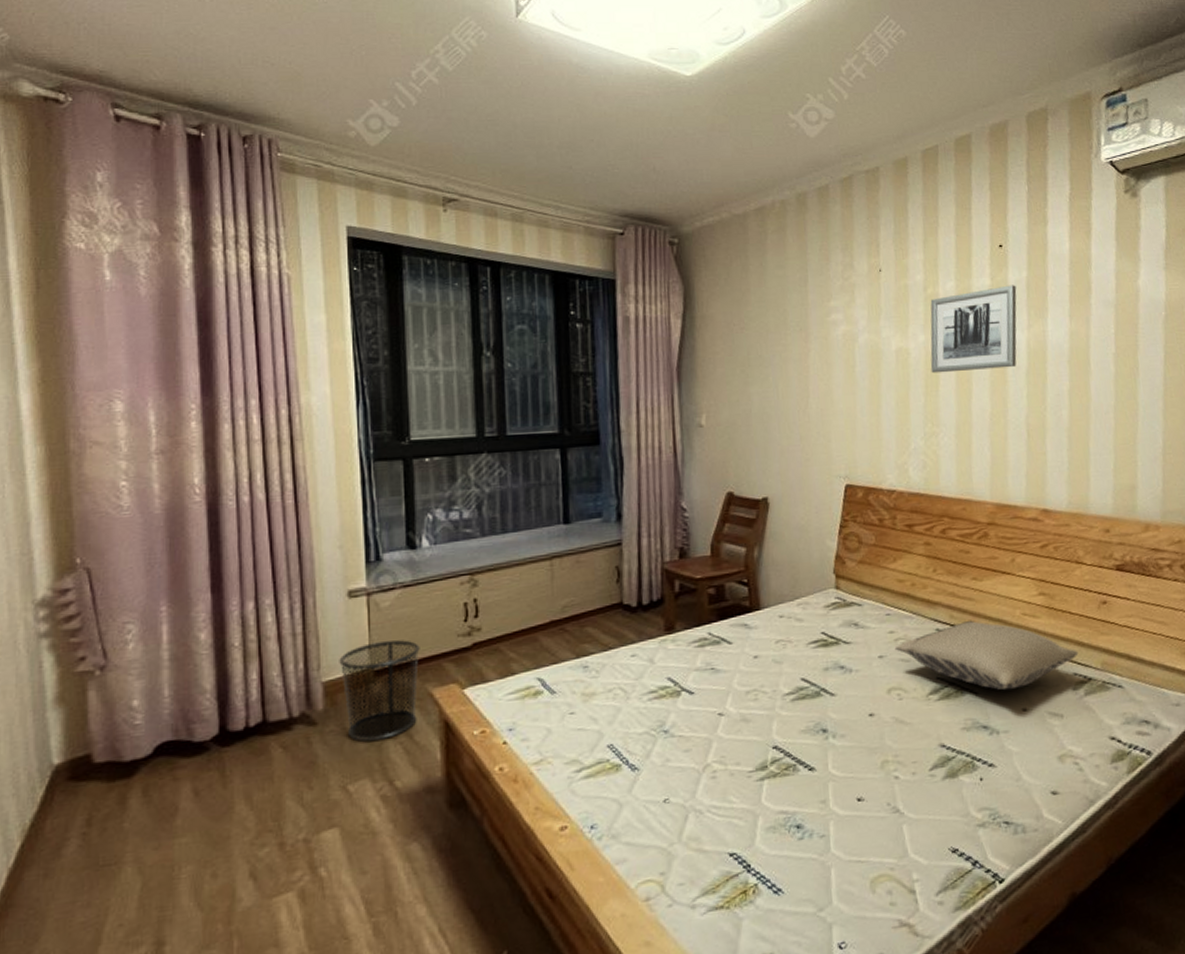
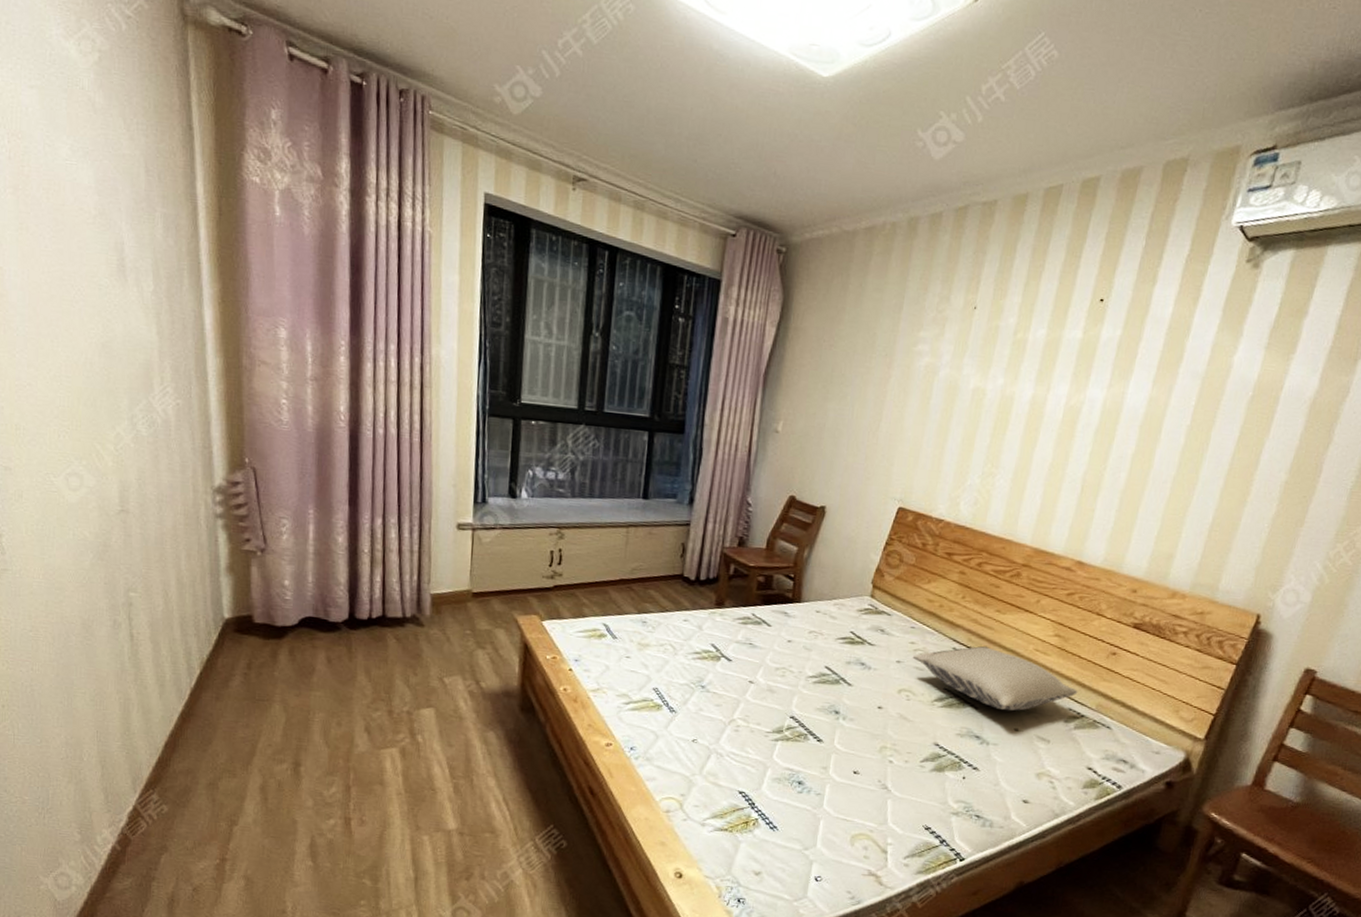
waste bin: present [339,640,420,742] -> none [445,569,511,648]
wall art: present [930,285,1017,374] -> none [1002,341,1107,424]

